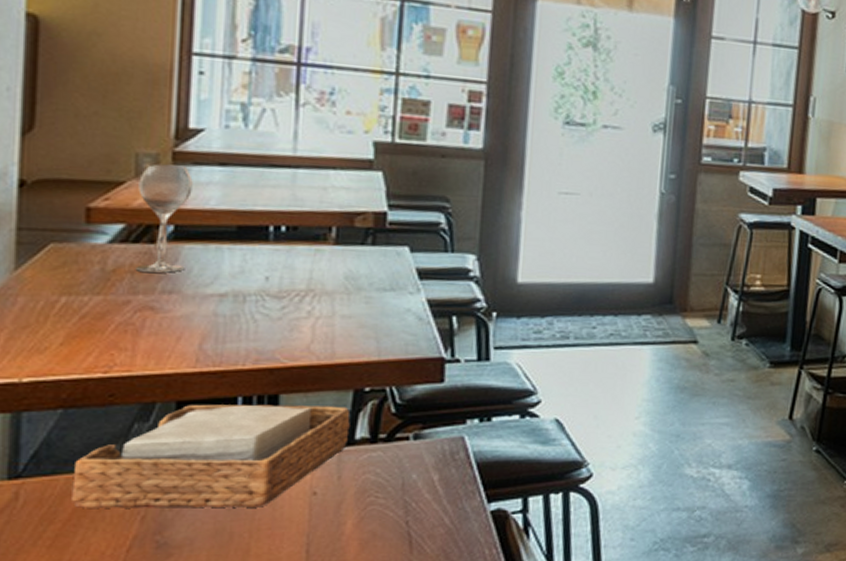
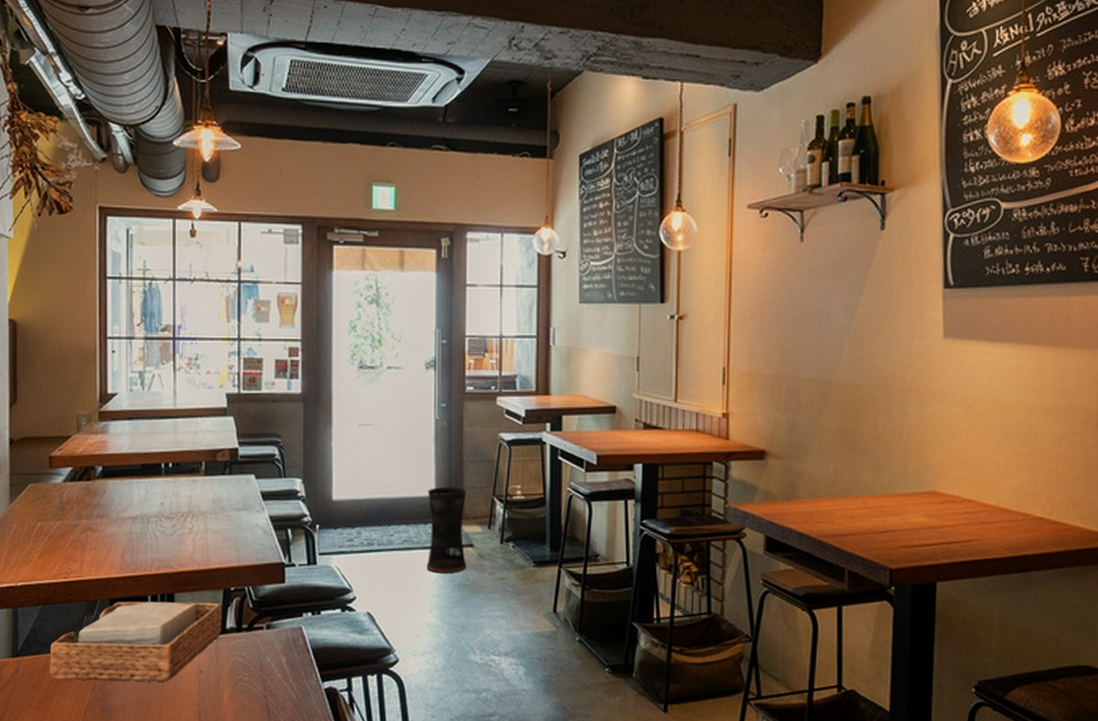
wineglass: present [135,164,193,274] -> none [79,421,112,503]
umbrella stand: none [636,272,694,374] -> present [426,487,467,574]

